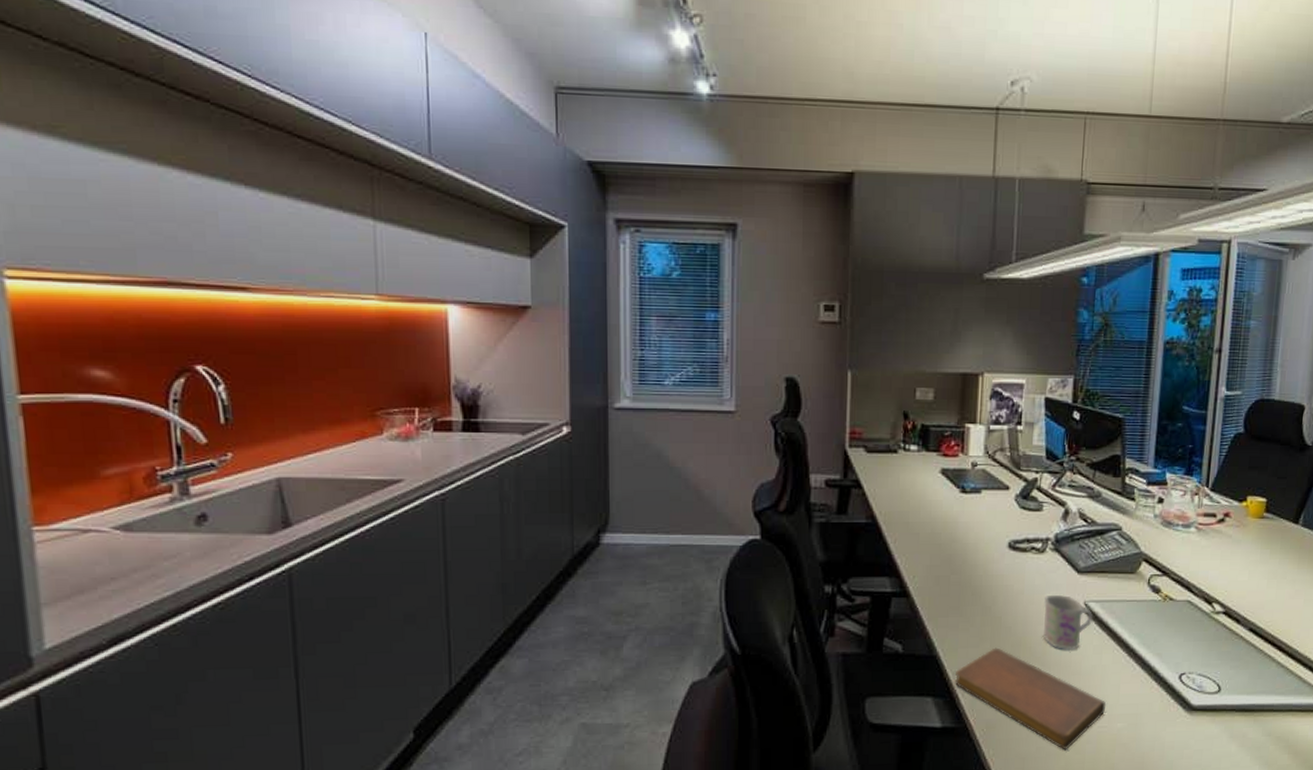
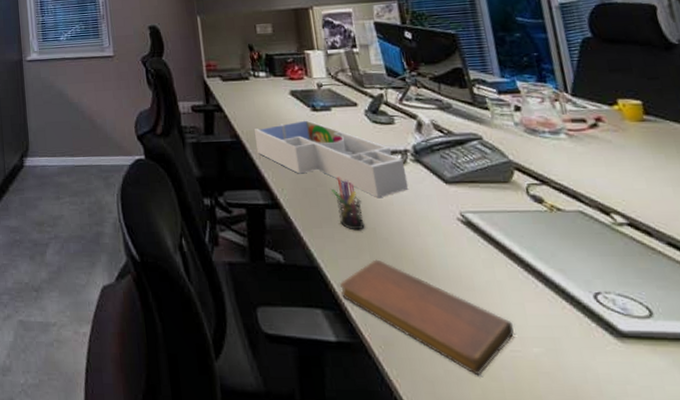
desk organizer: none [894,501,1044,587] -> present [254,119,409,199]
pen holder: none [965,564,993,619] -> present [332,176,365,230]
mug: present [1043,594,1094,651] -> none [415,205,475,264]

